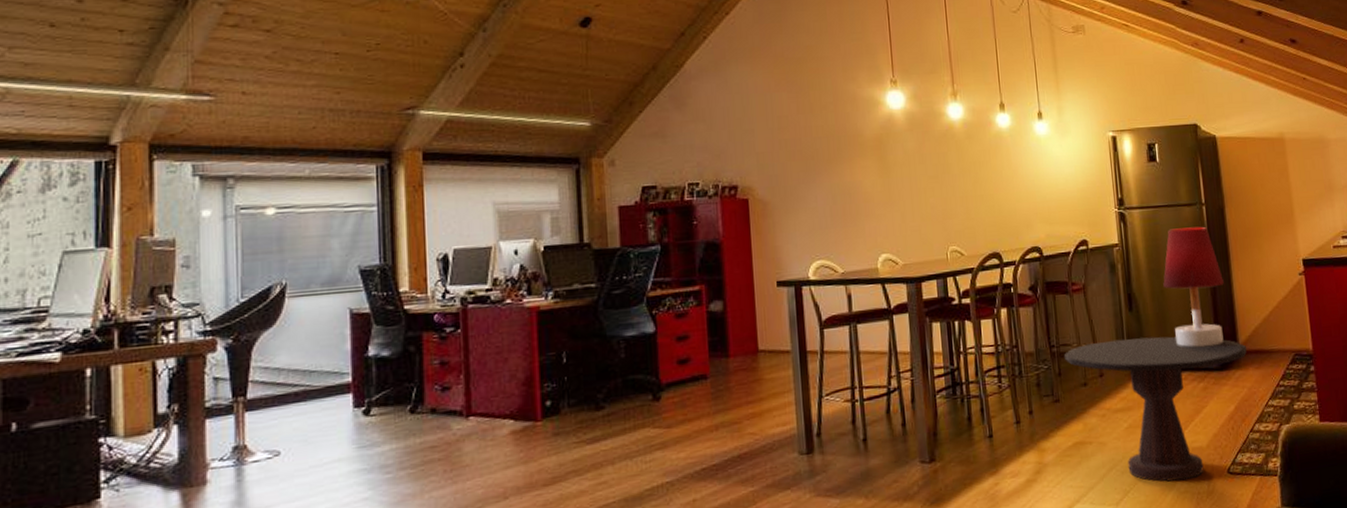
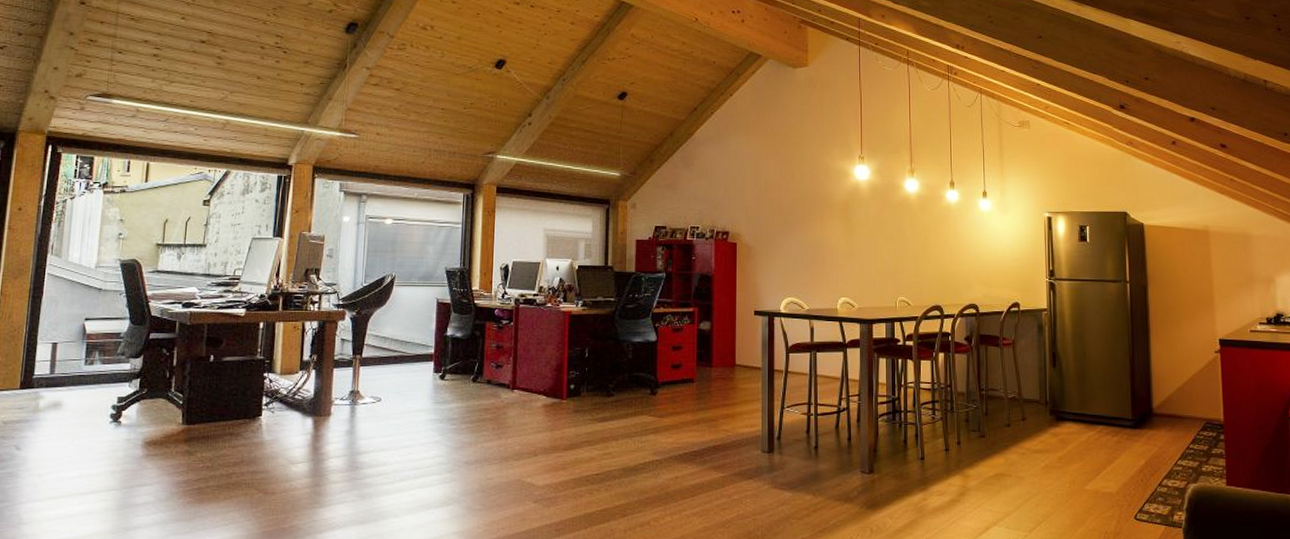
side table: present [1065,336,1247,482] -> none [992,390,1160,520]
table lamp: present [1163,226,1224,348] -> none [1086,301,1142,406]

